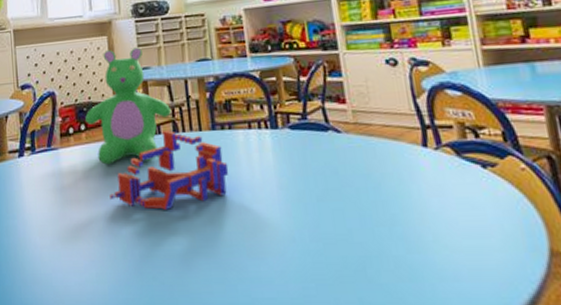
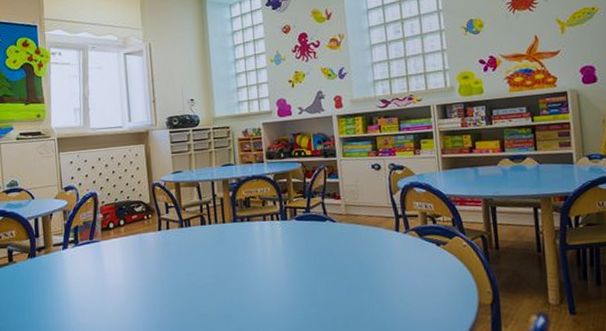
teddy bear: present [85,47,171,165] -> none [124,154,199,253]
toy blocks: present [110,129,229,210] -> none [145,222,247,288]

